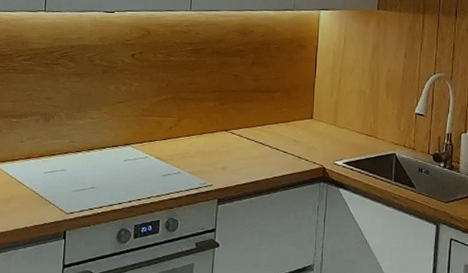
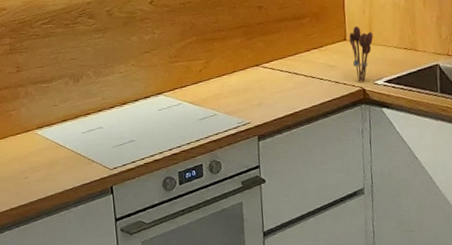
utensil holder: none [316,107,338,161] -> present [349,26,374,82]

